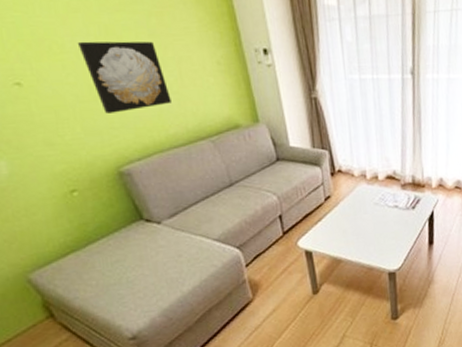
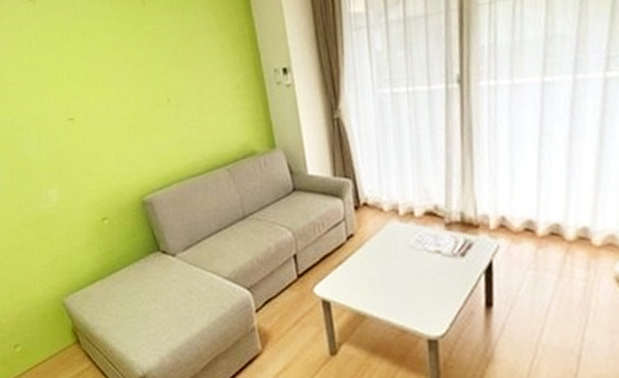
wall art: present [77,41,172,114] -> none [117,71,192,144]

